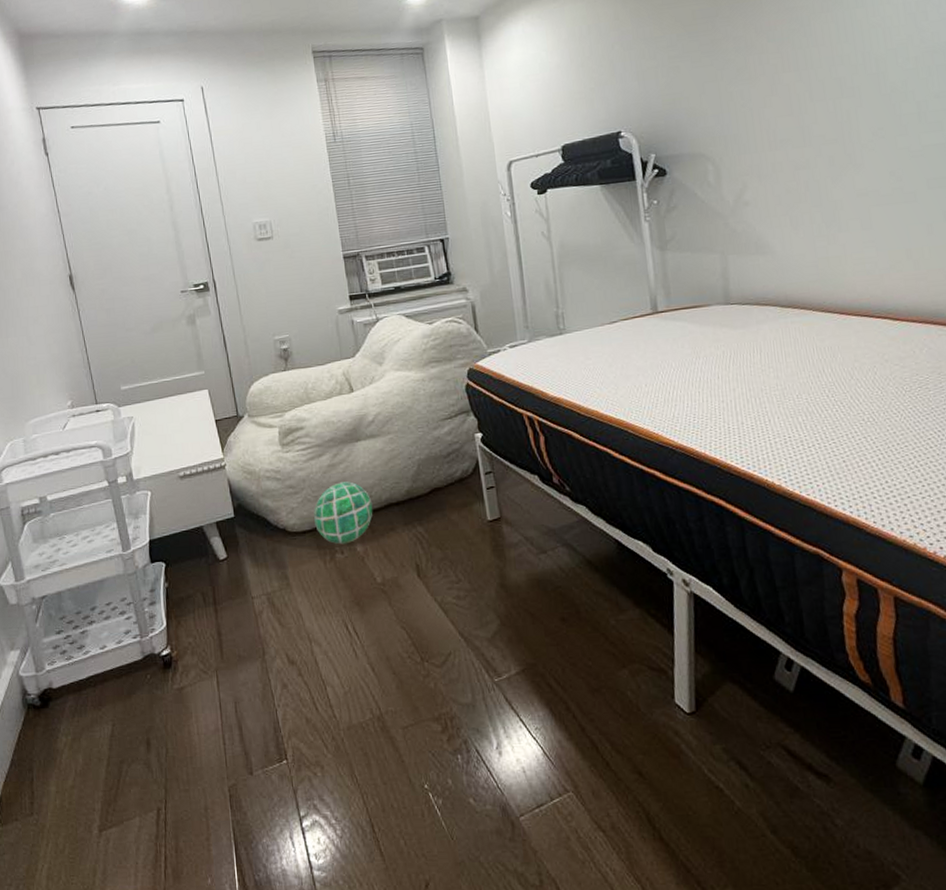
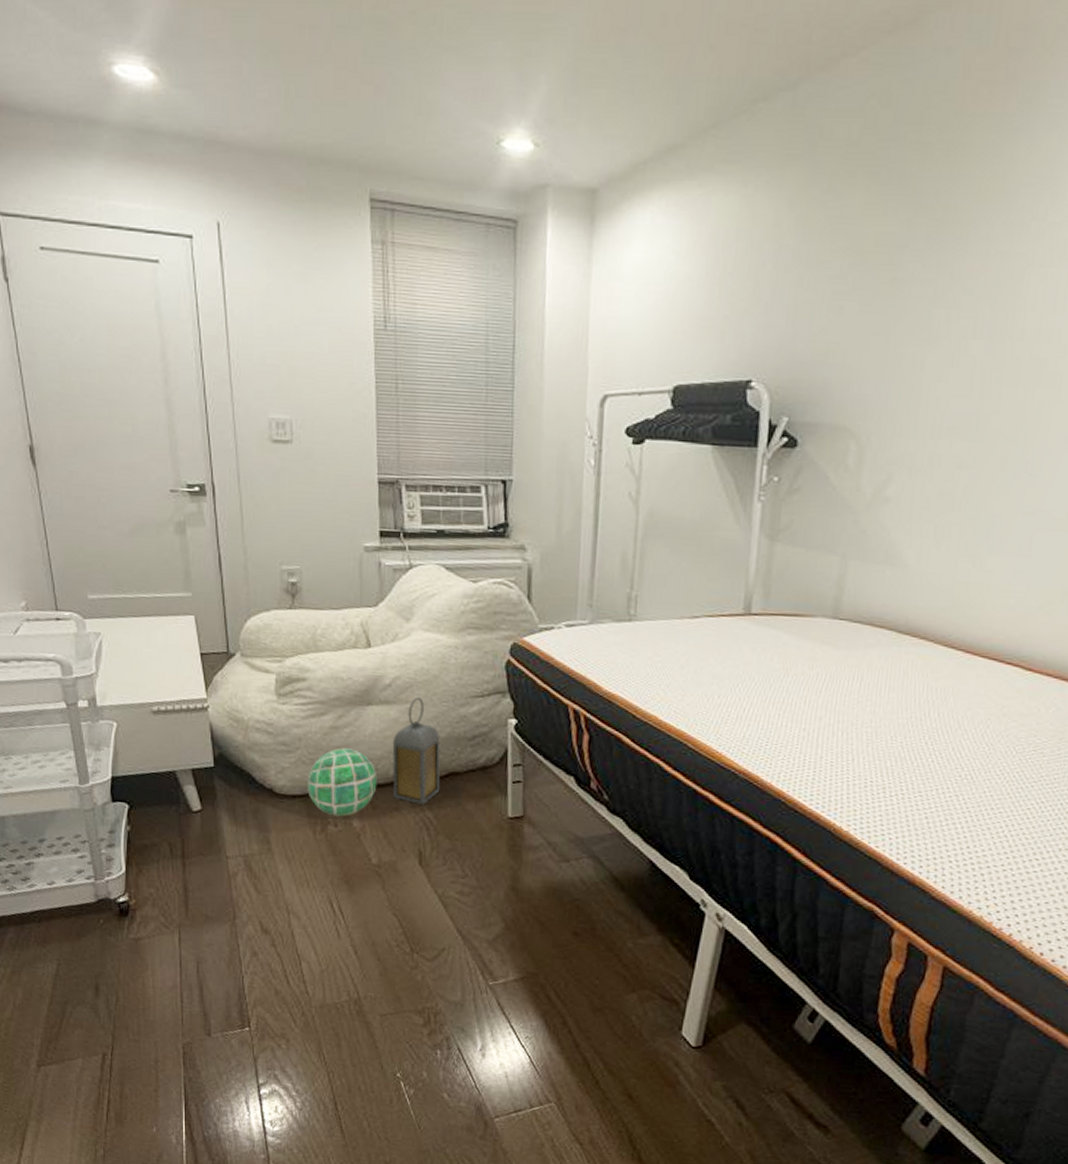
lantern: none [381,427,427,522] -> present [392,697,441,805]

